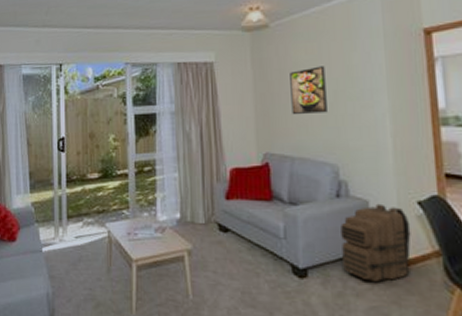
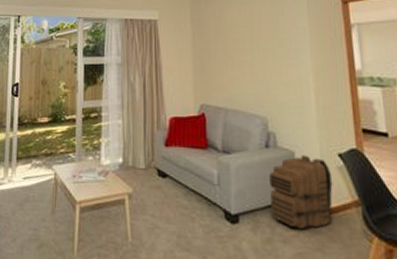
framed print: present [290,66,327,114] -> none [225,27,258,70]

